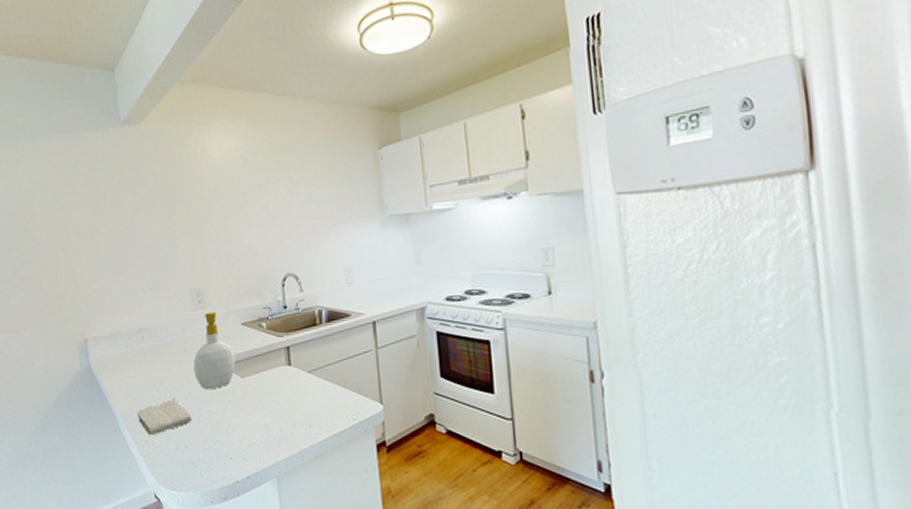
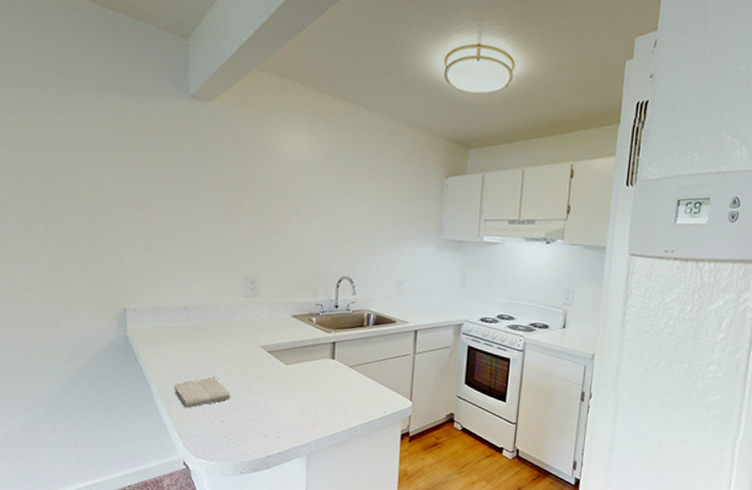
soap bottle: present [193,311,236,390] -> none [238,300,282,373]

